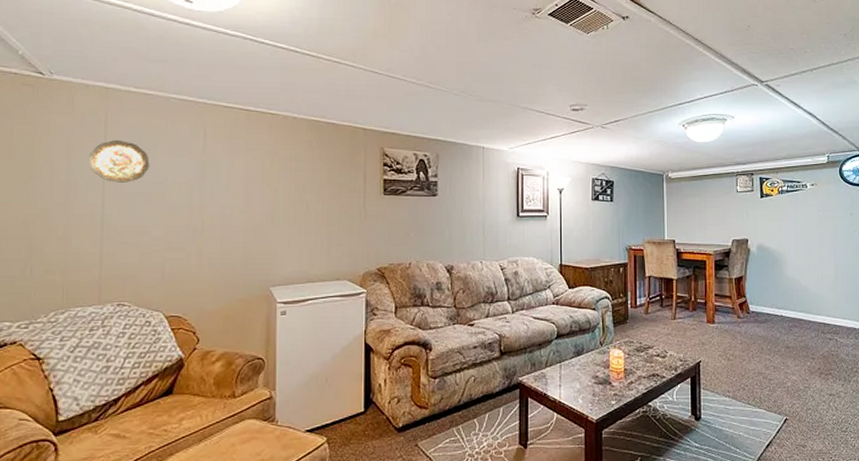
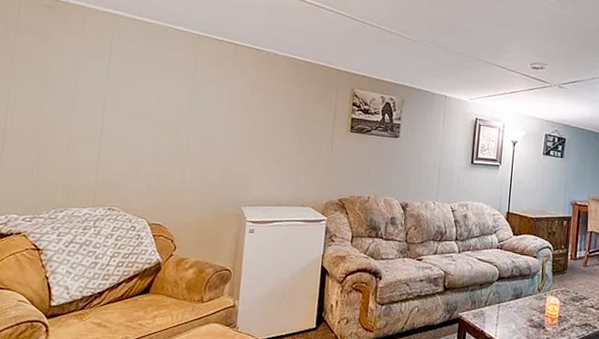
decorative plate: present [88,140,150,183] -> none [93,61,146,101]

